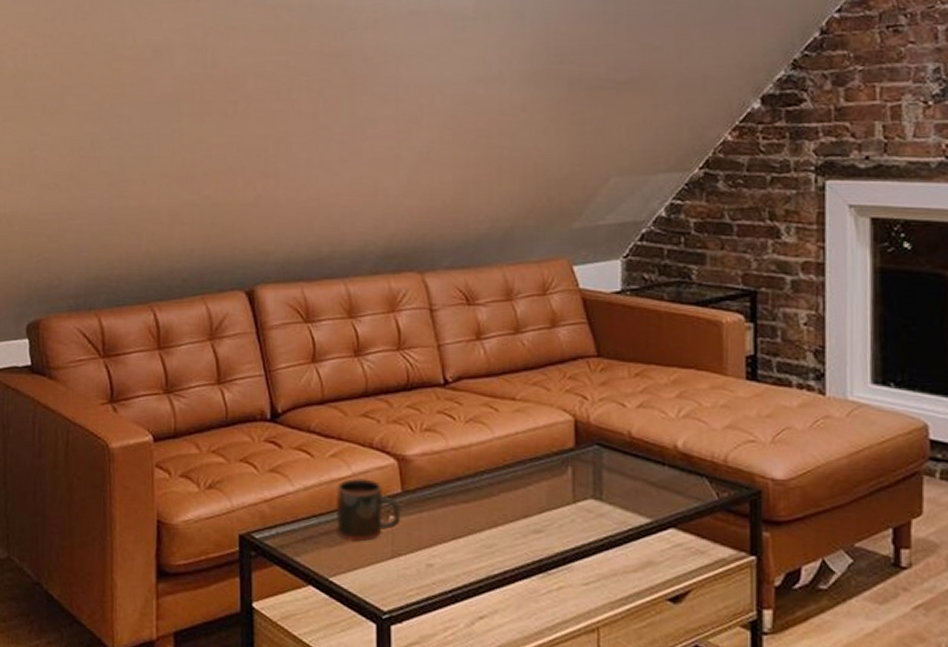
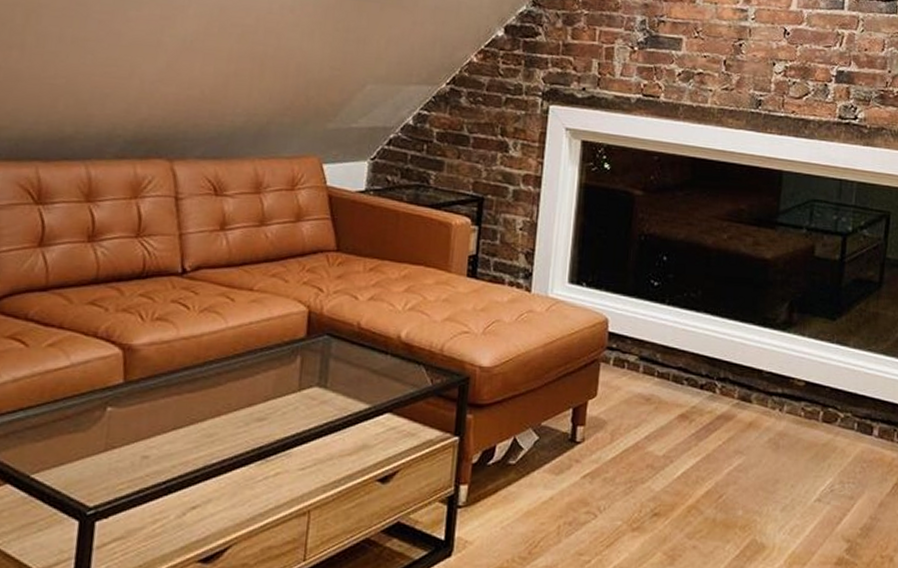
mug: present [335,477,401,542] -> none [45,368,121,435]

